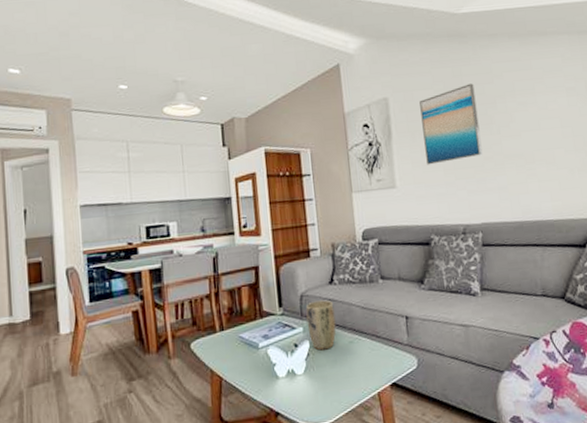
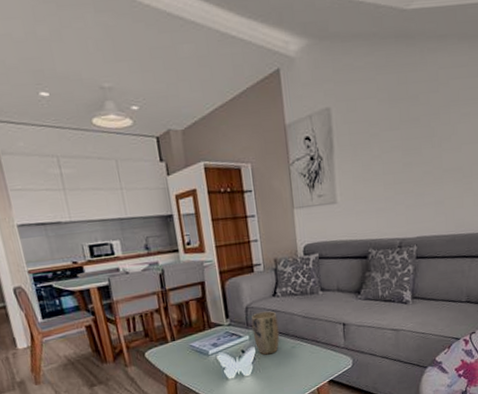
wall art: present [419,83,483,165] -> none [363,92,423,180]

